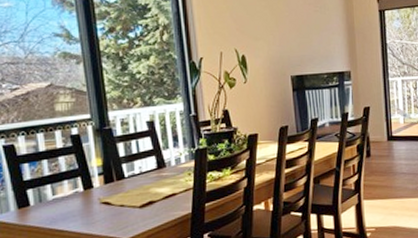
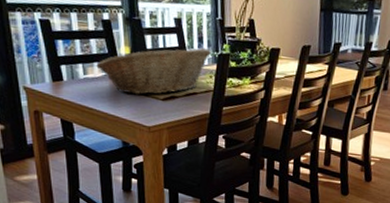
fruit basket: none [66,145,189,209] -> present [96,47,212,95]

